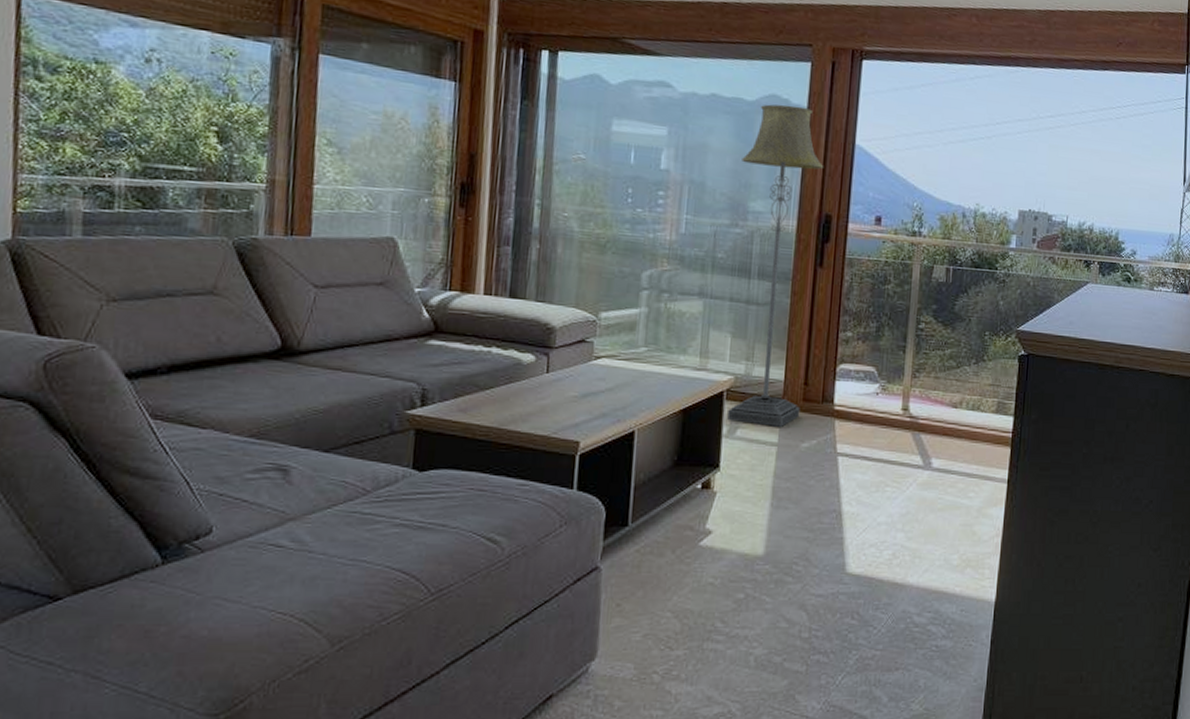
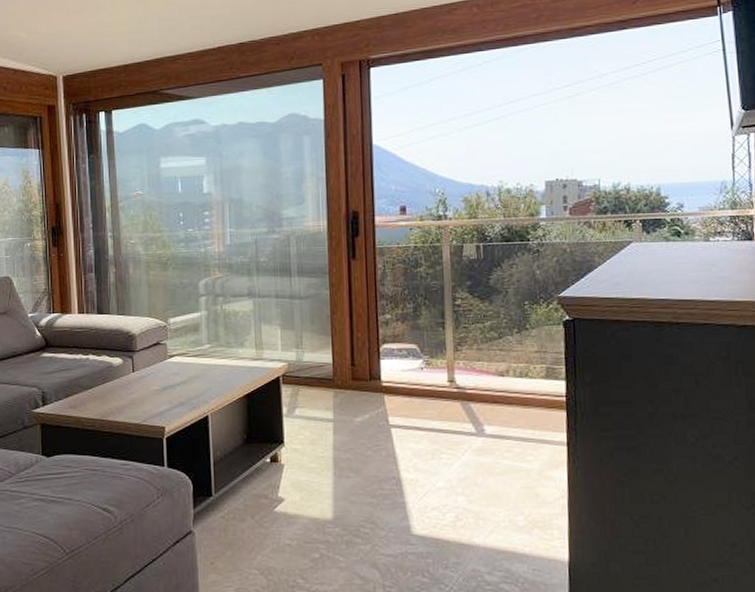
floor lamp: present [727,104,824,427] -> none [271,120,351,405]

